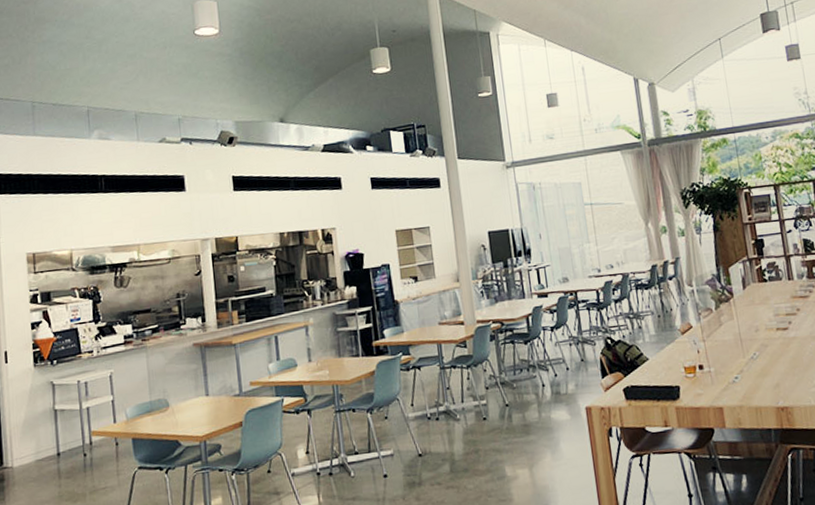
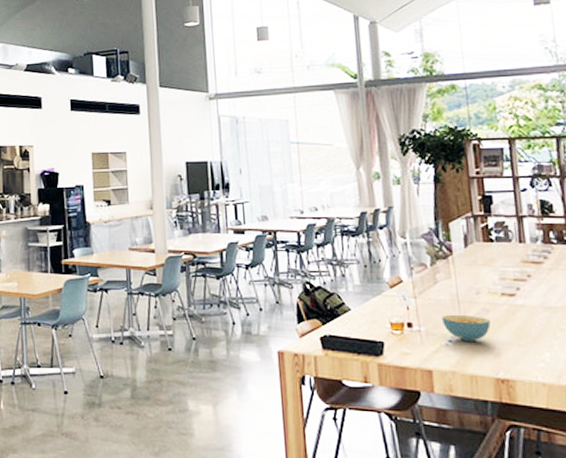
cereal bowl: none [728,351,769,376] -> present [442,314,491,341]

